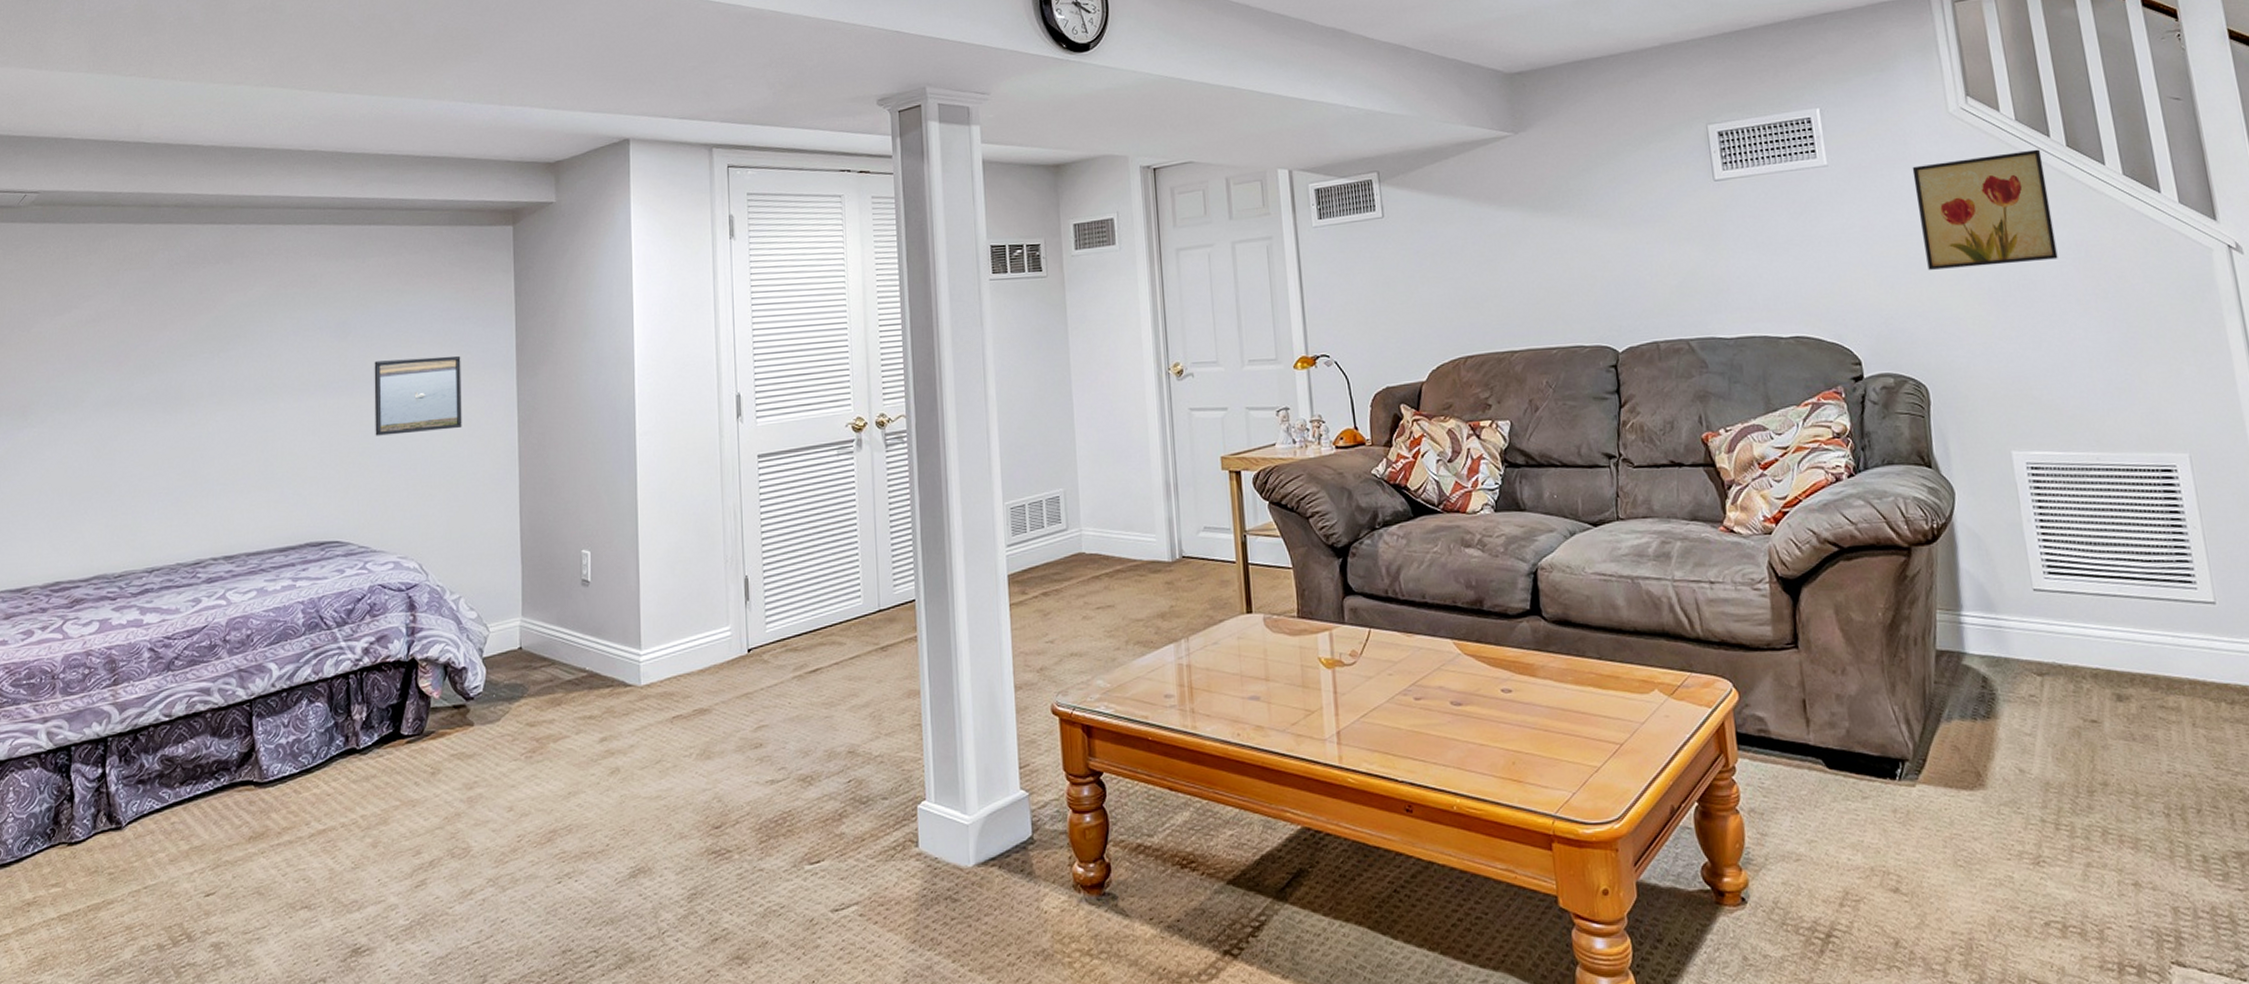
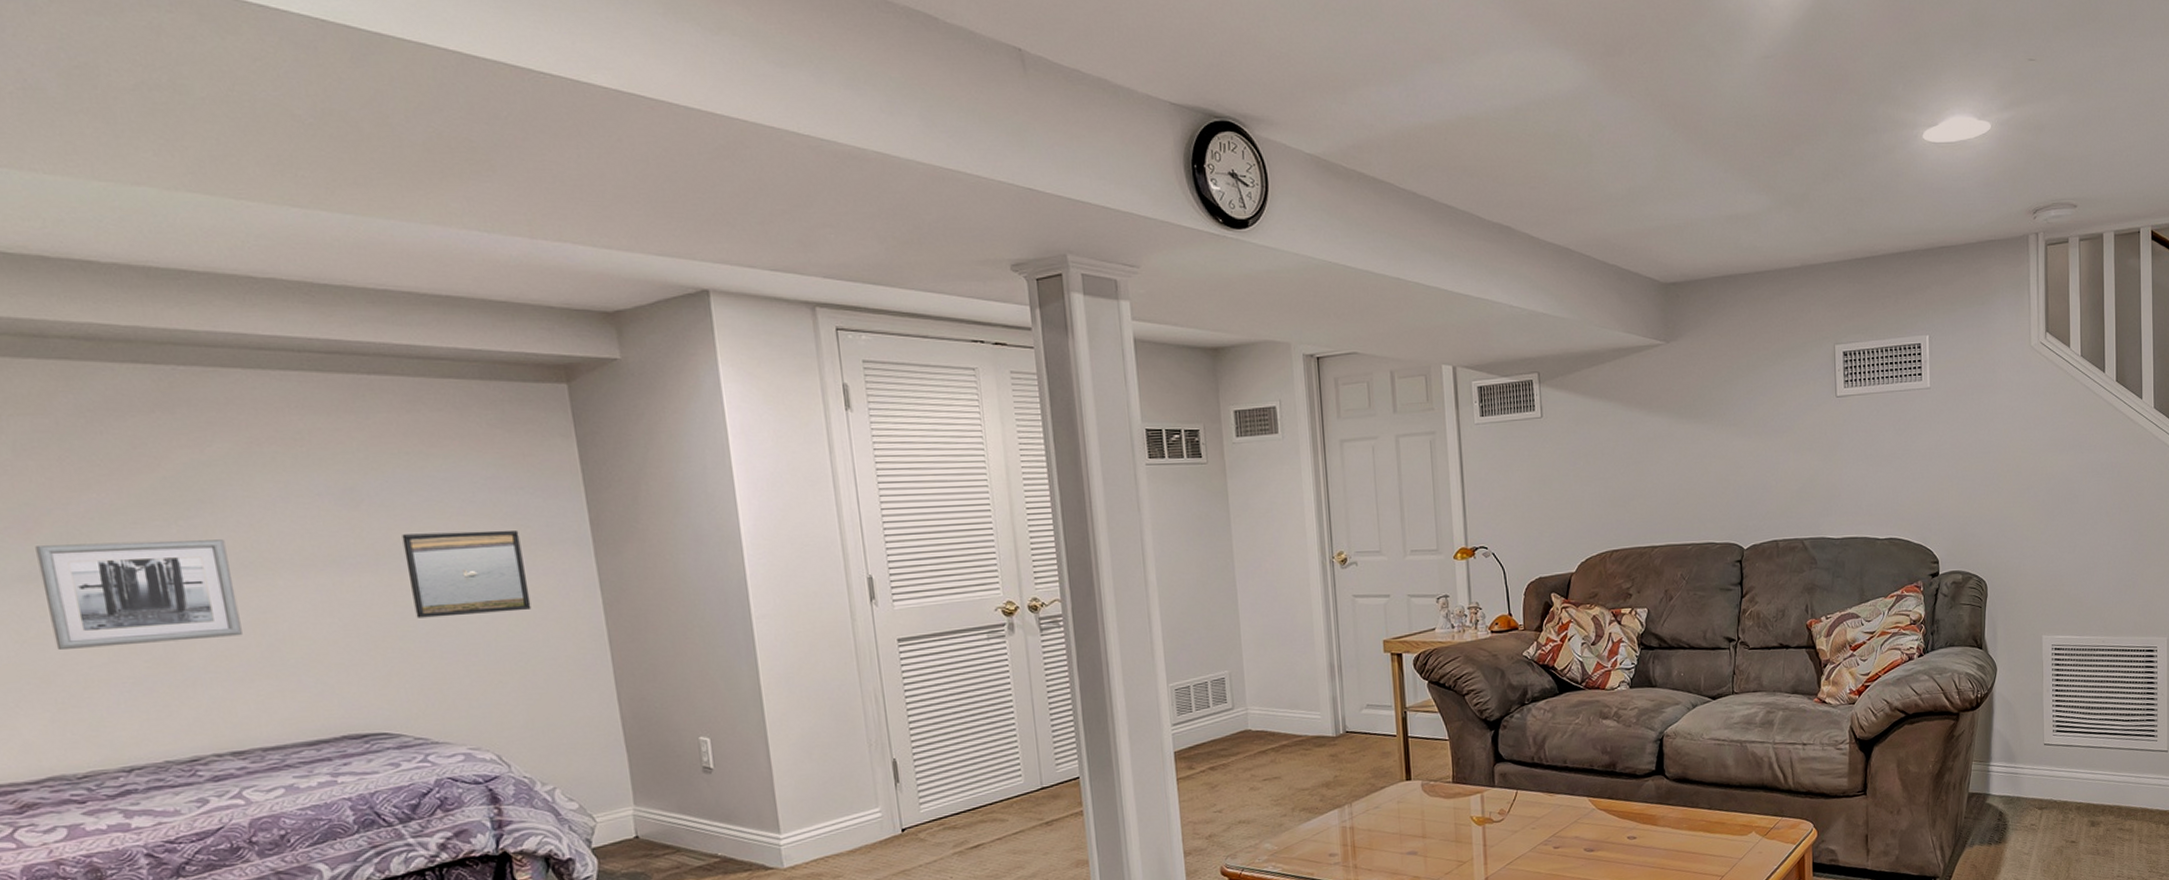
wall art: none [120,368,249,464] -> present [35,539,243,650]
wall art: present [1912,149,2058,270] -> none [1996,382,2097,484]

